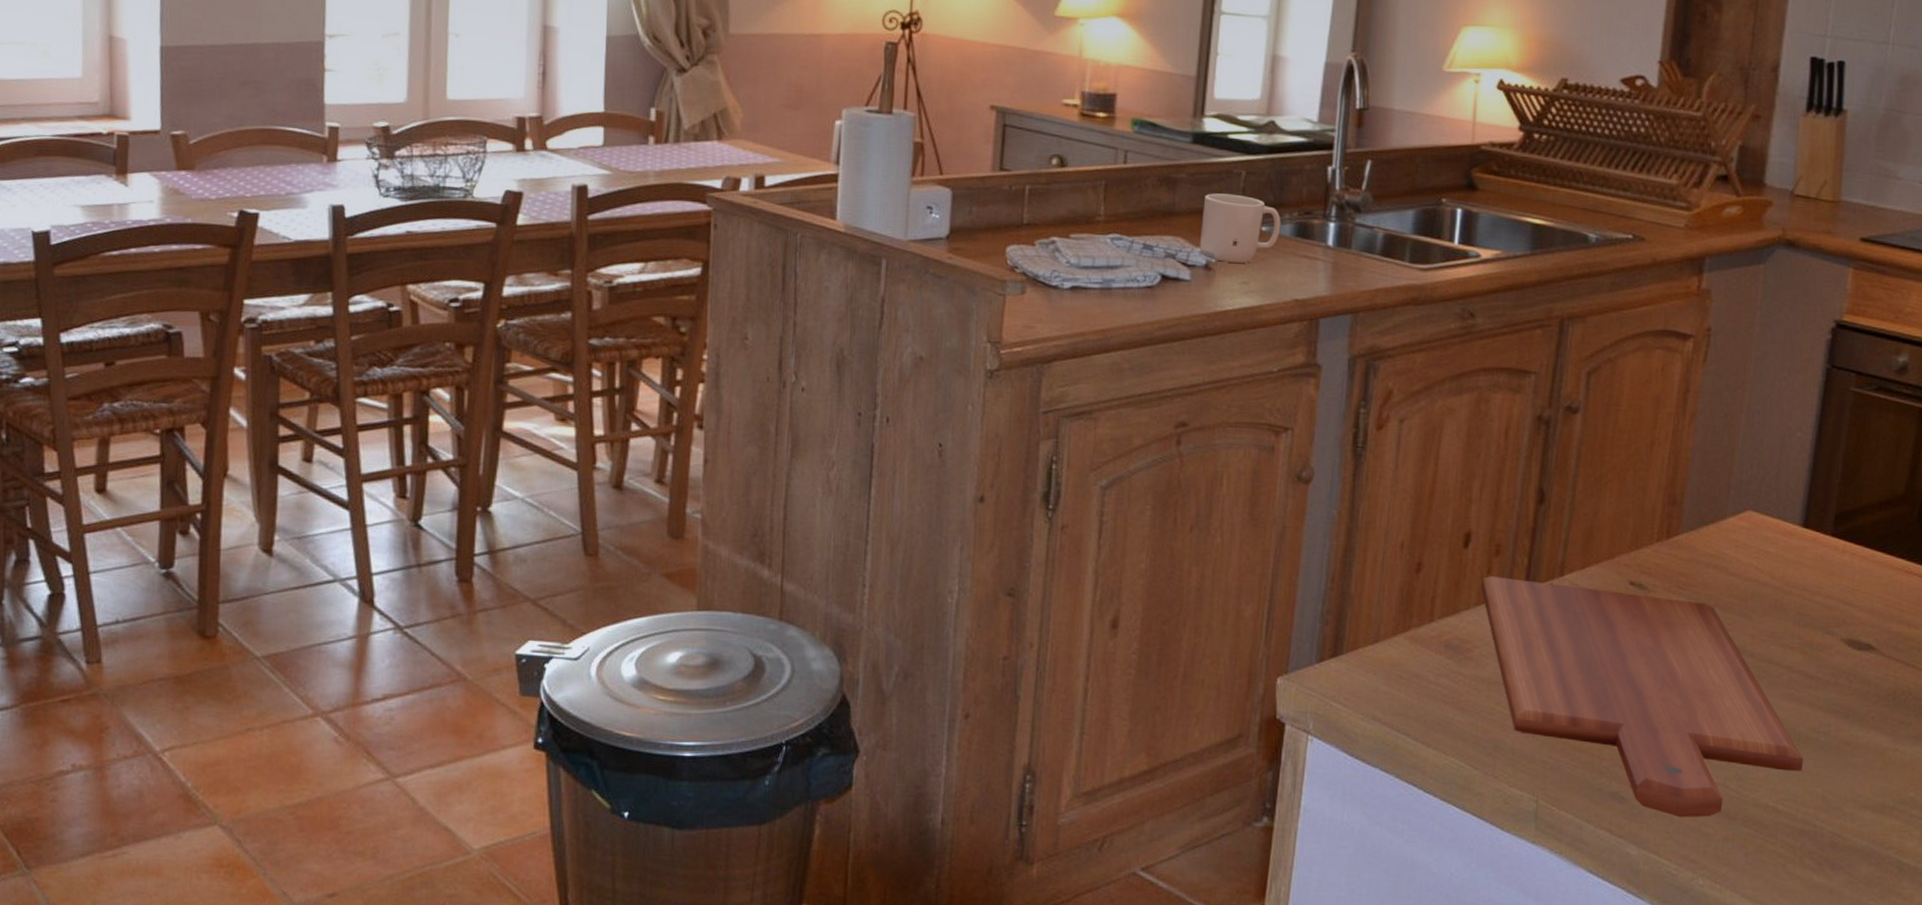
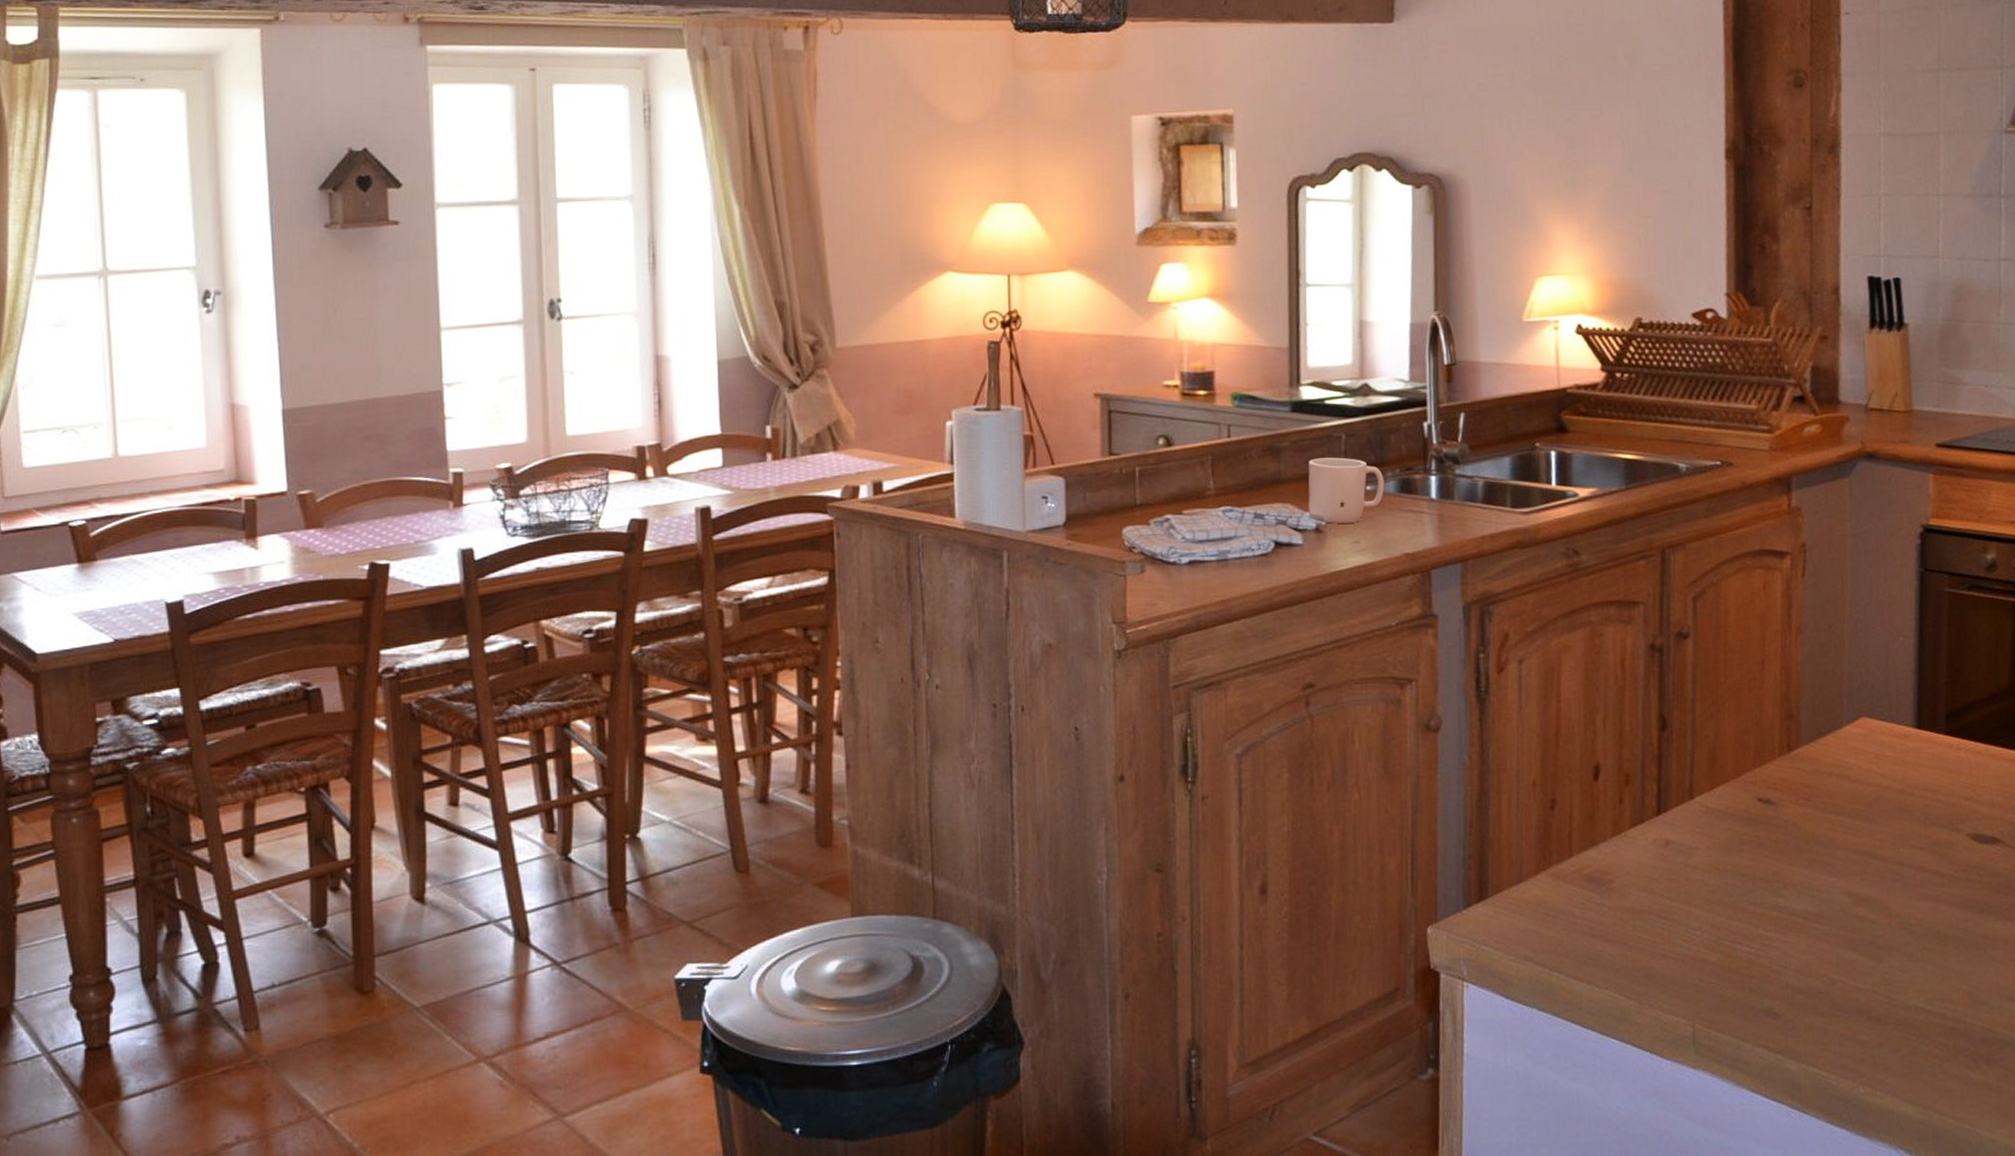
cutting board: present [1481,576,1804,818] -> none [1615,805,1946,1028]

